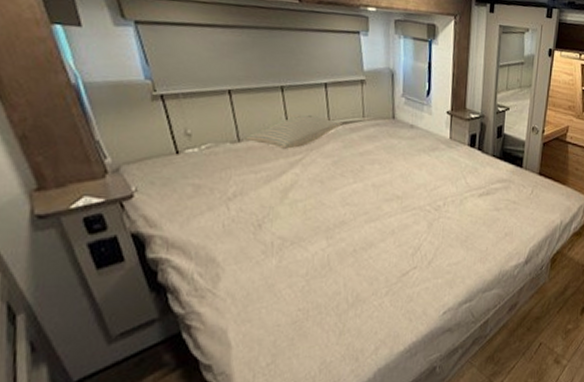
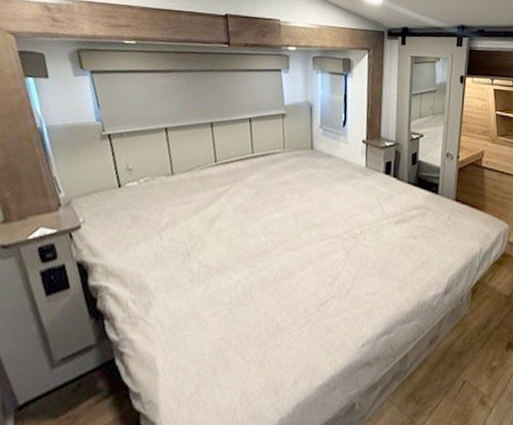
pillow: present [245,115,344,149] -> none [178,148,266,181]

